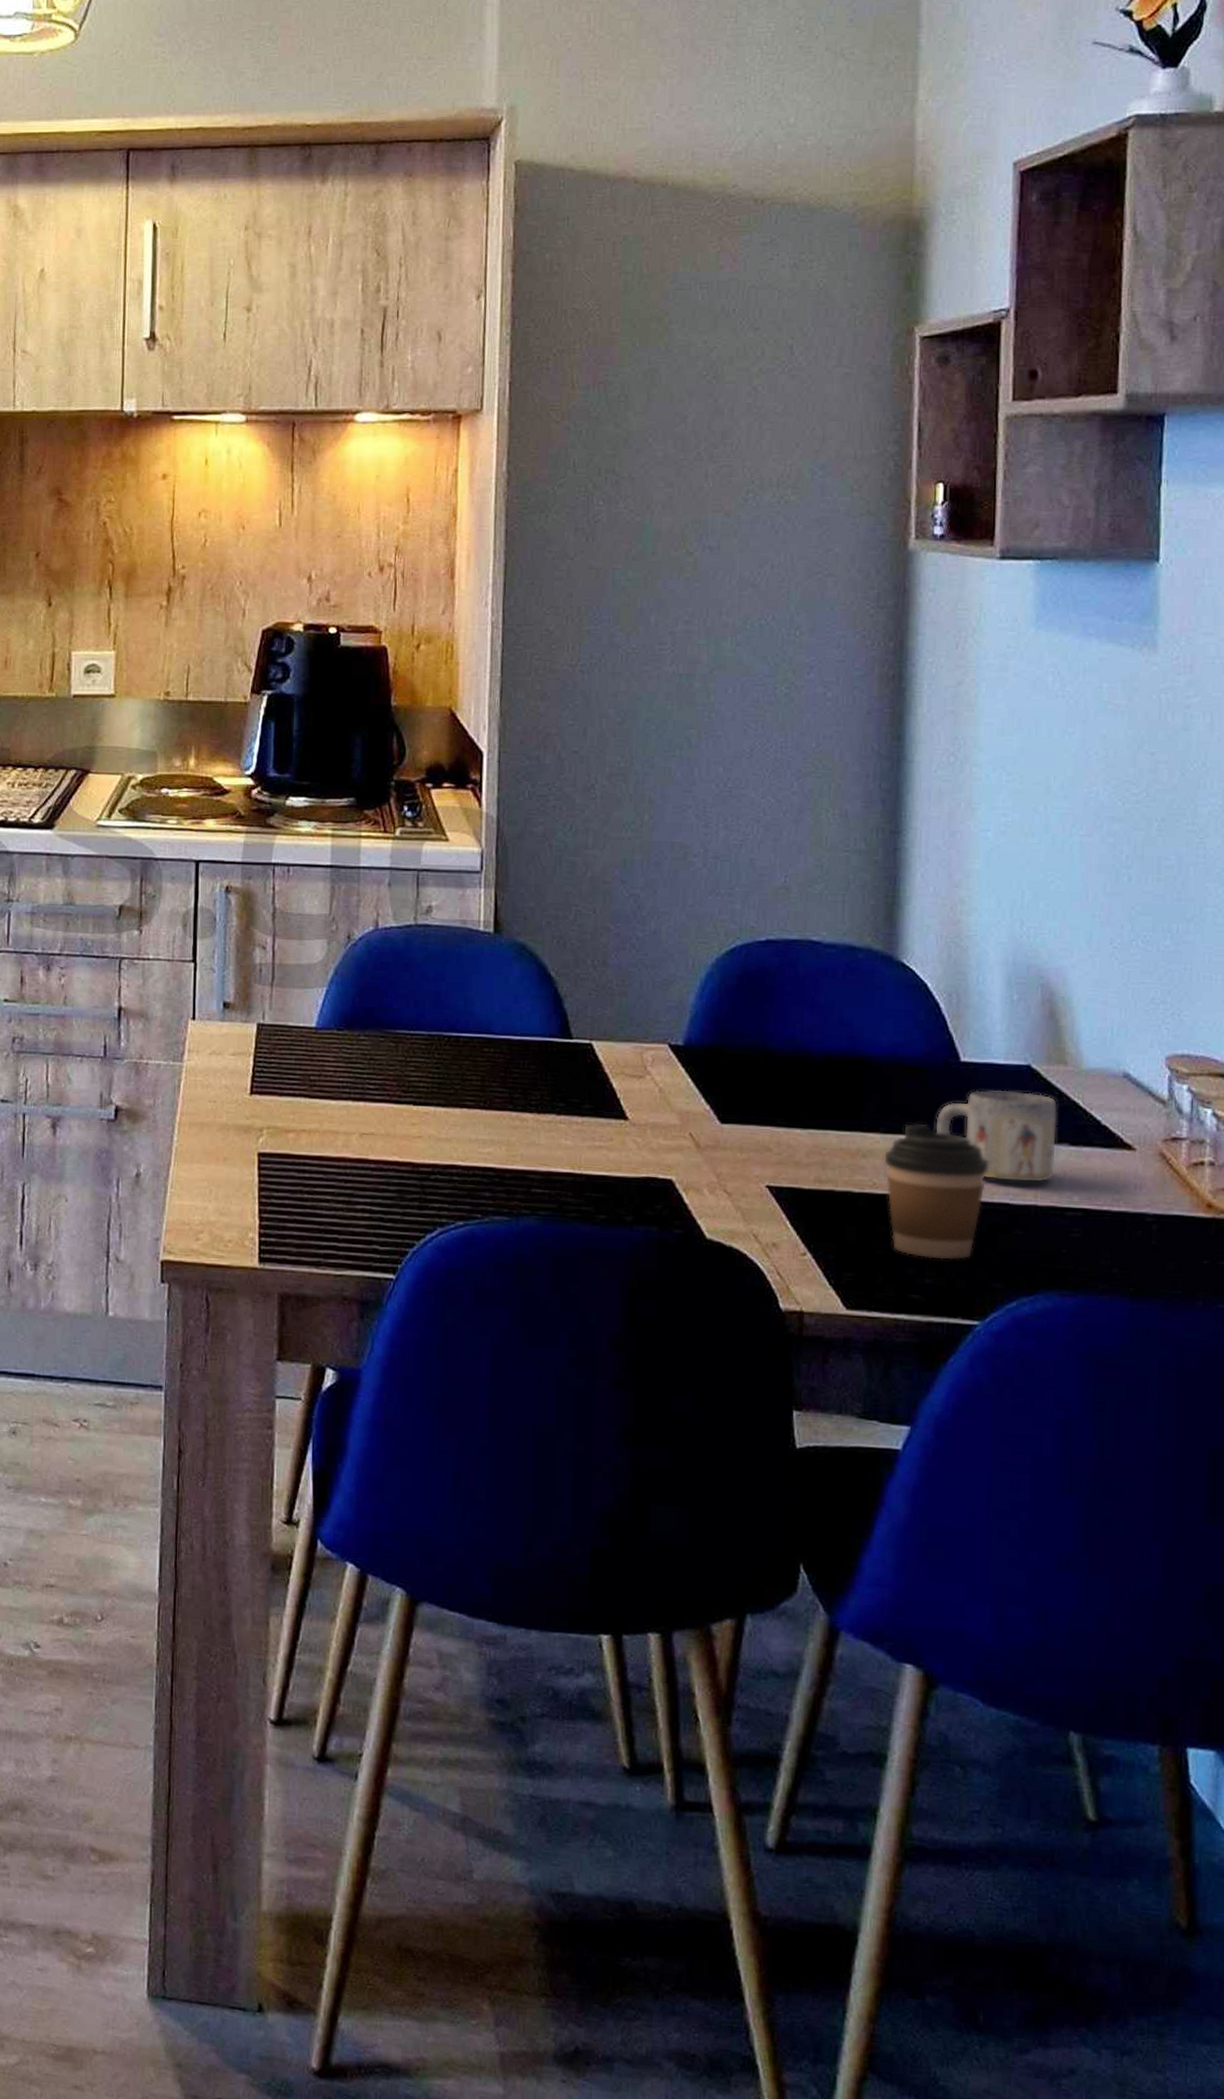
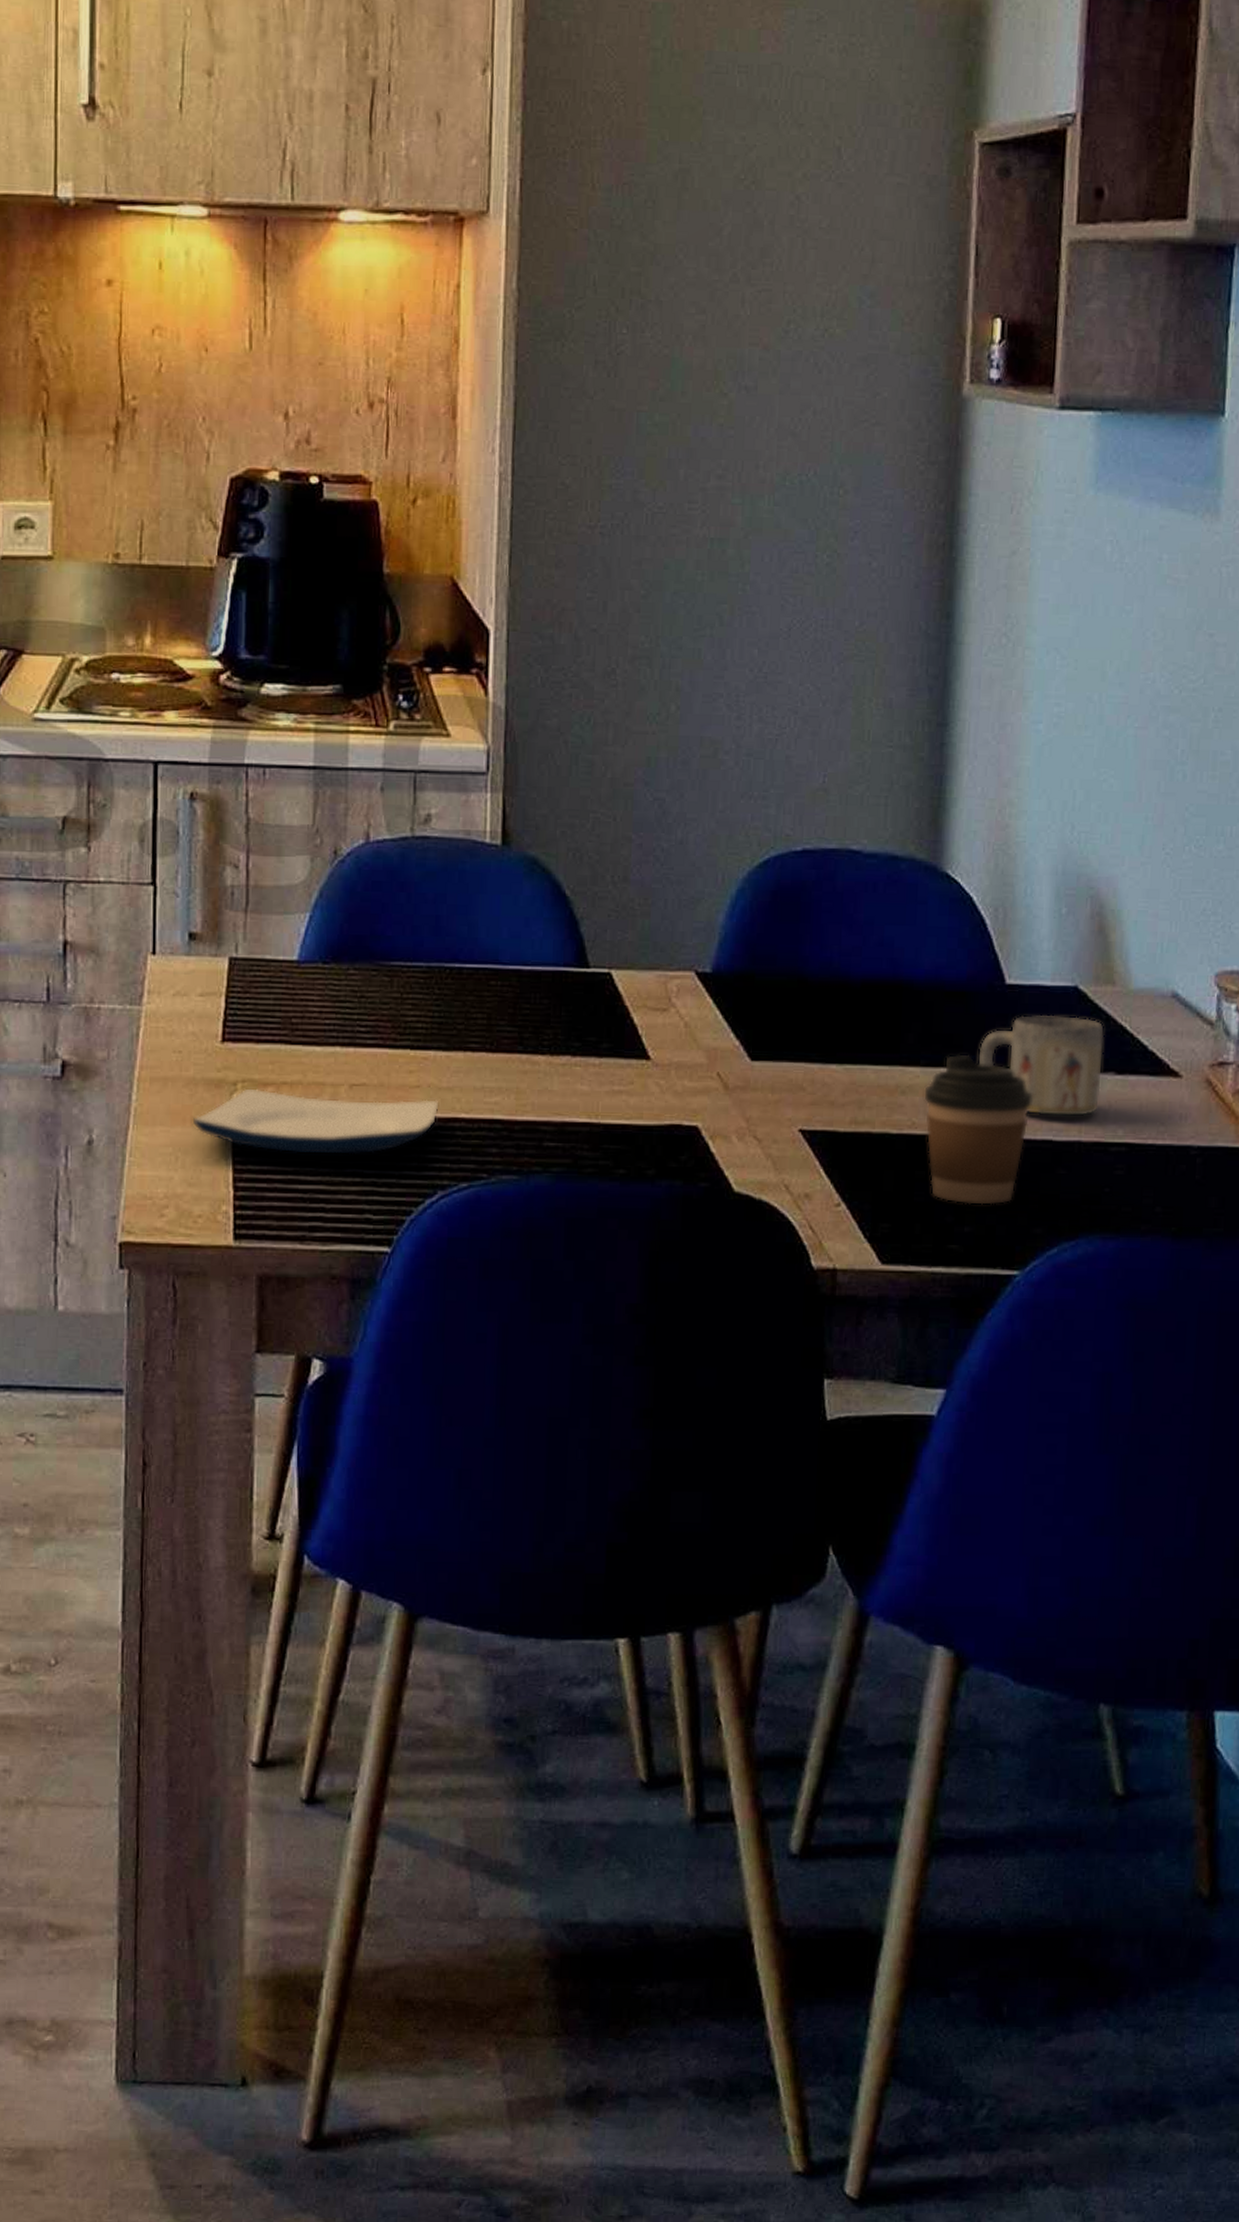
plate: none [224,1134,439,1194] -> present [192,1088,439,1155]

